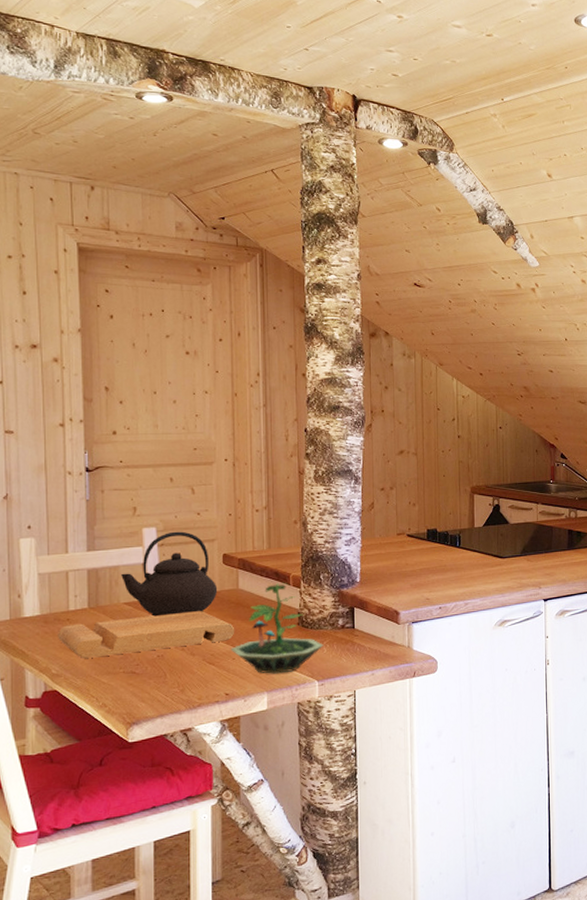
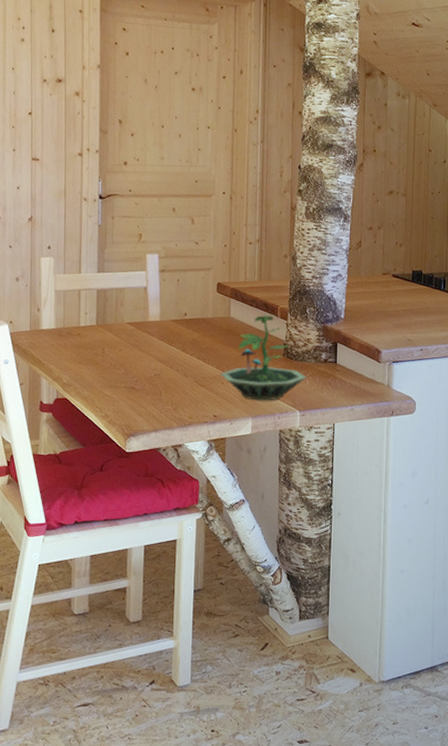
cutting board: present [58,611,235,658] -> none [69,335,225,371]
teapot: present [121,531,218,617] -> none [126,258,211,338]

